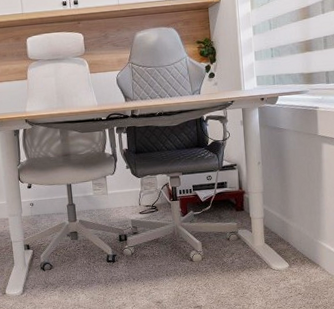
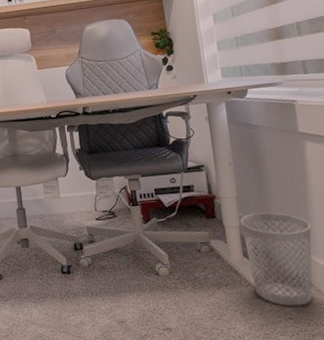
wastebasket: none [264,205,322,284] -> present [240,212,313,307]

